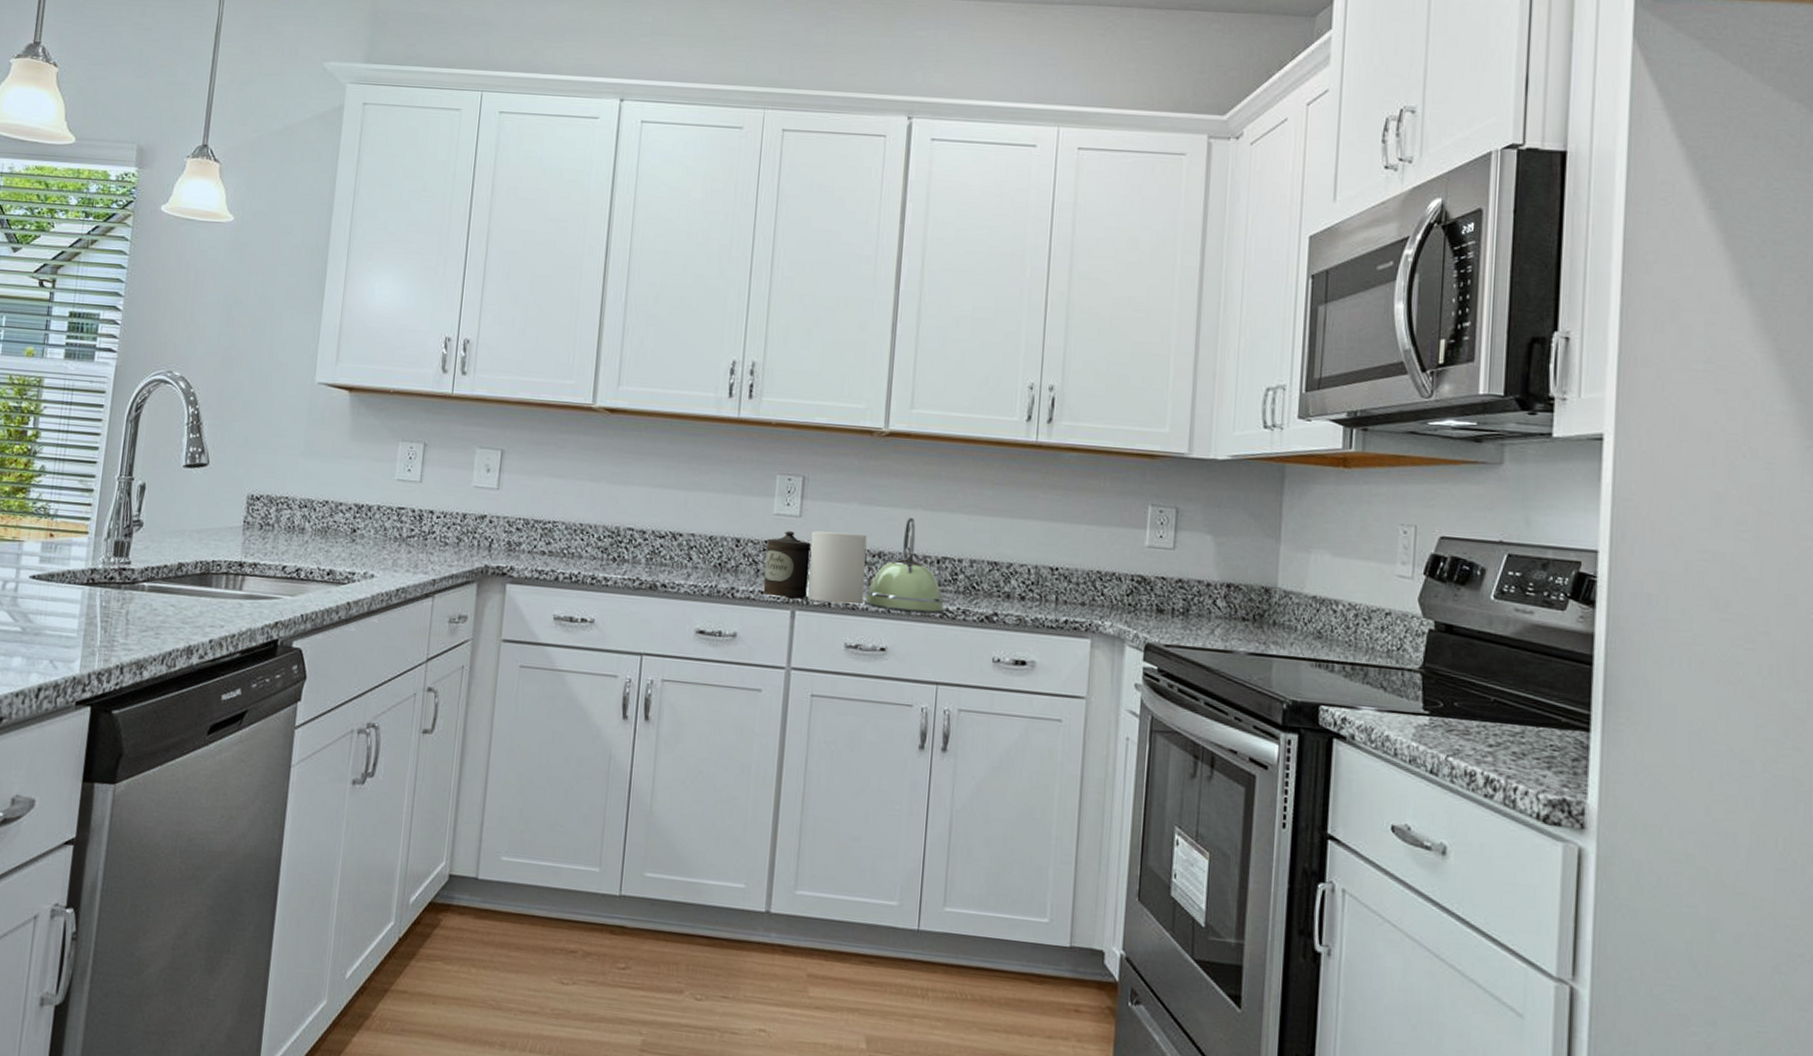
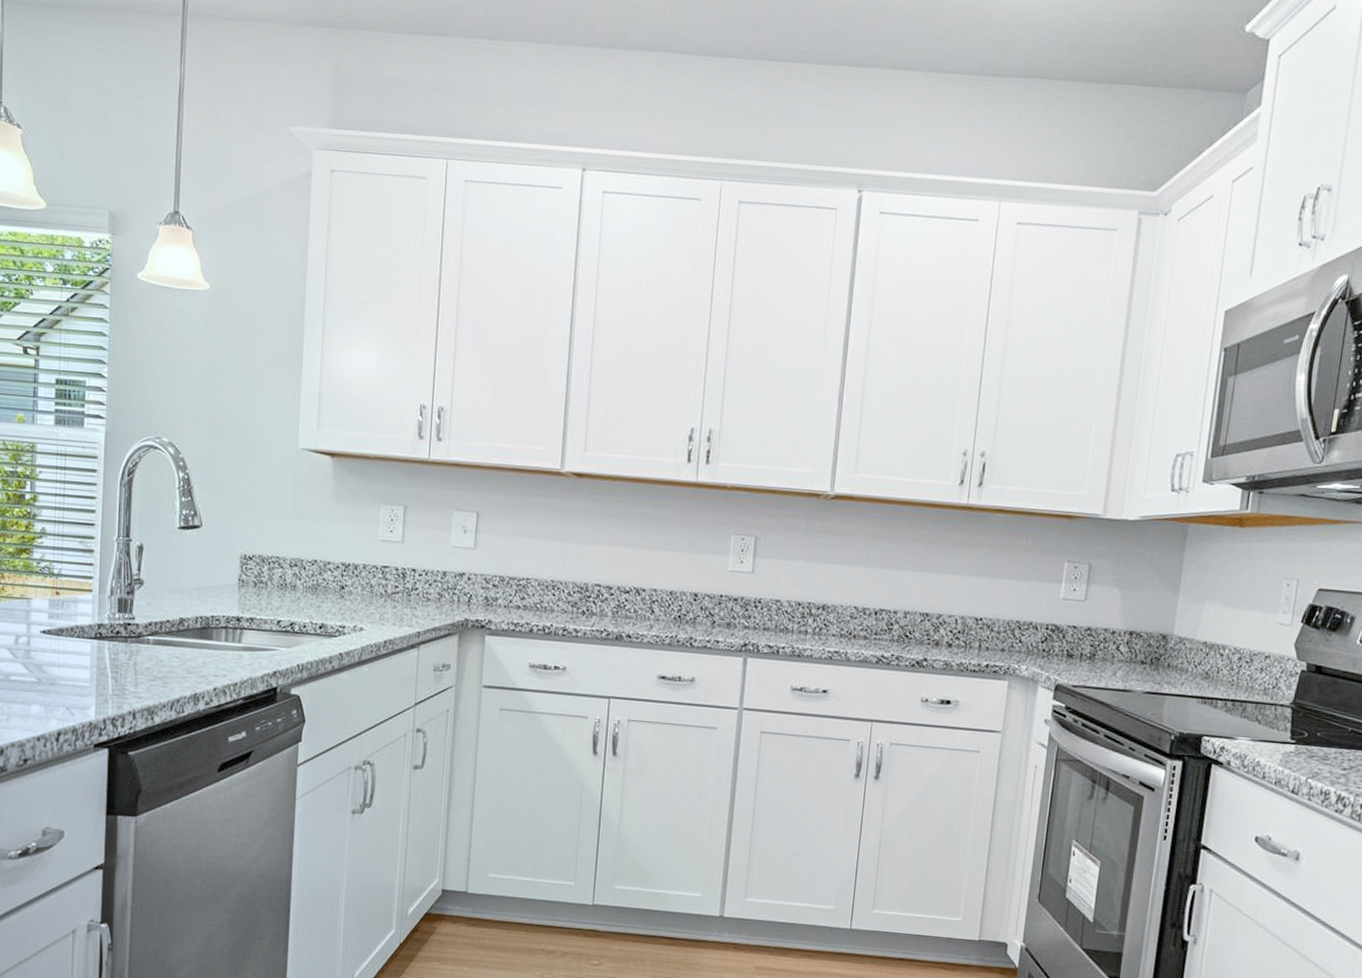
canister: present [763,531,811,599] -> none [718,586,762,647]
pen holder: present [808,531,867,605] -> none [758,586,813,652]
kettle: present [863,518,945,613] -> none [808,574,881,659]

